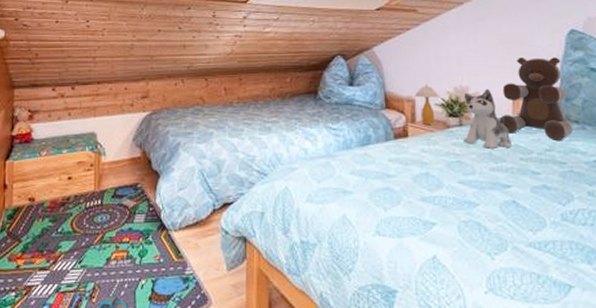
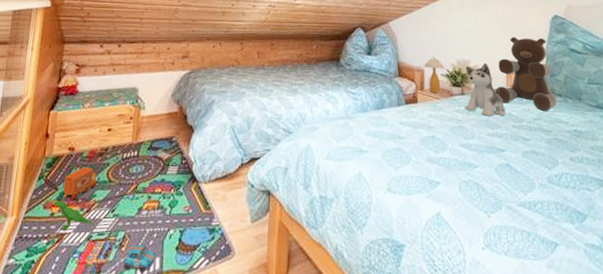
dinosaur toy: none [18,253,62,284] -> present [53,201,94,232]
toy truck: none [27,218,61,252] -> present [63,167,97,200]

